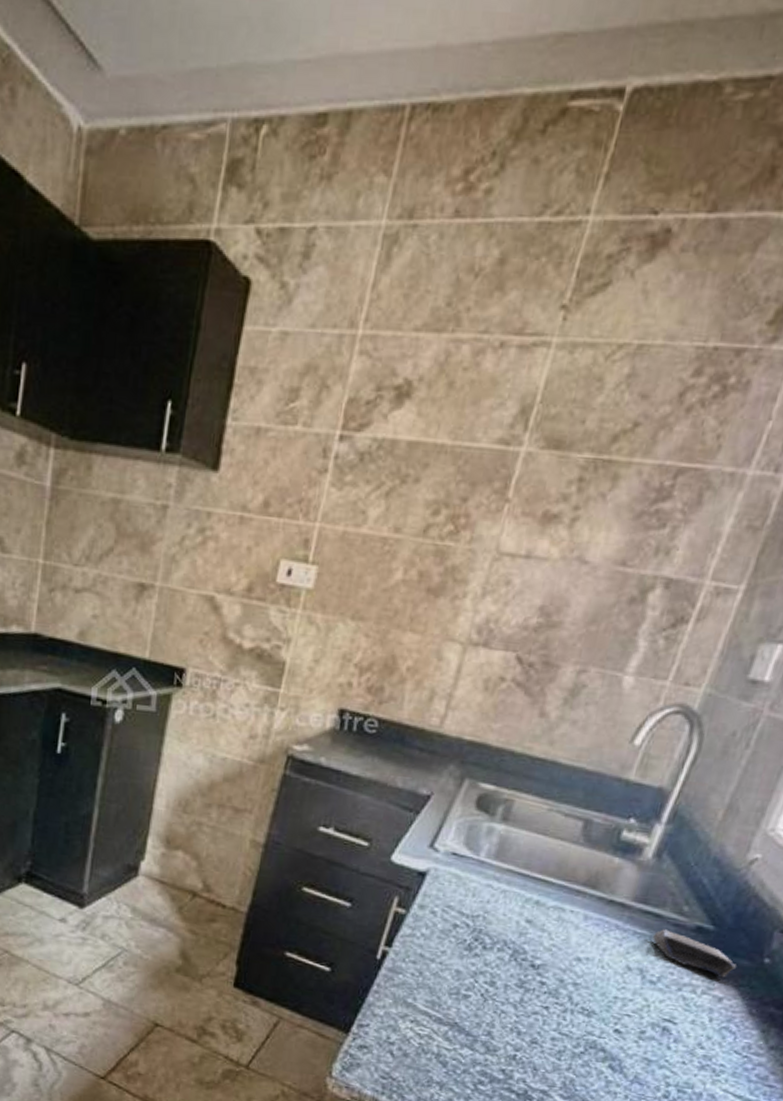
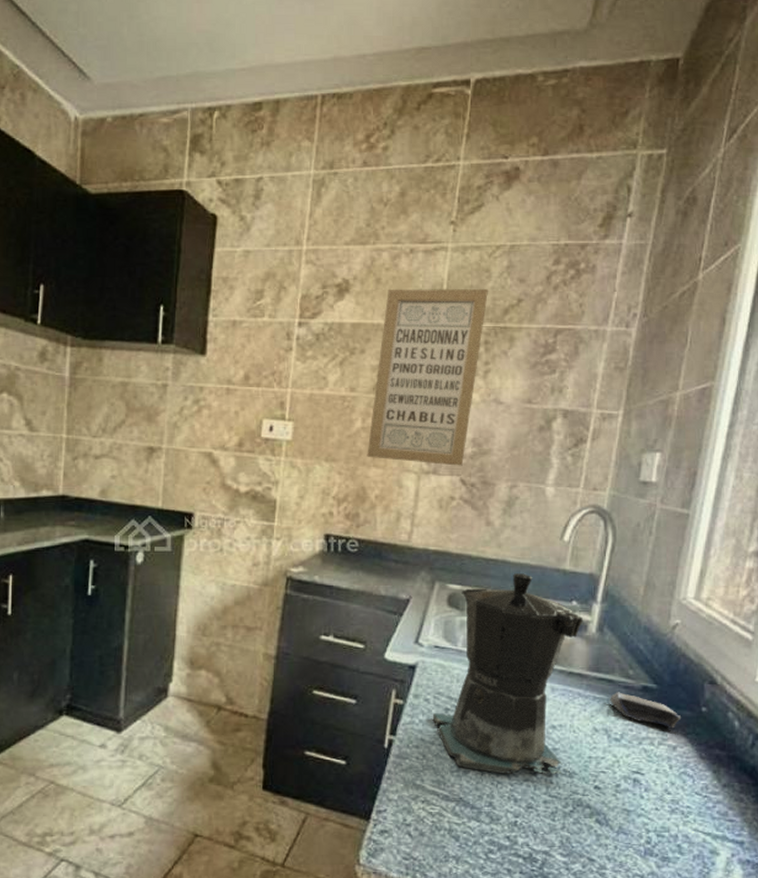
wall art: none [403,397,596,640] -> present [367,288,488,466]
coffee maker: none [436,778,640,1014] -> present [432,573,584,775]

